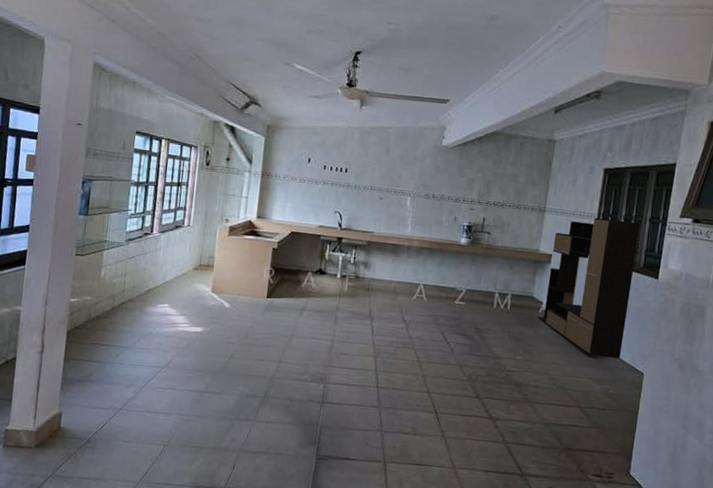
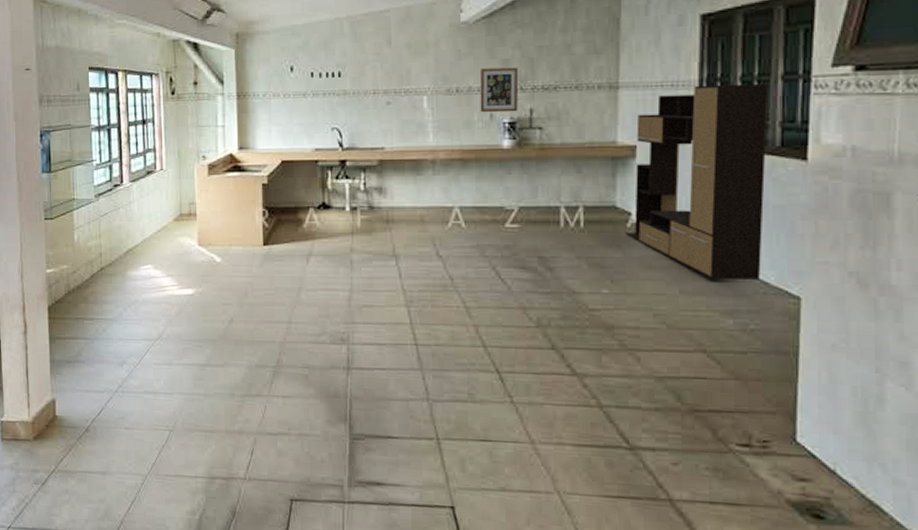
wall art: none [448,183,479,219] -> present [480,67,519,113]

